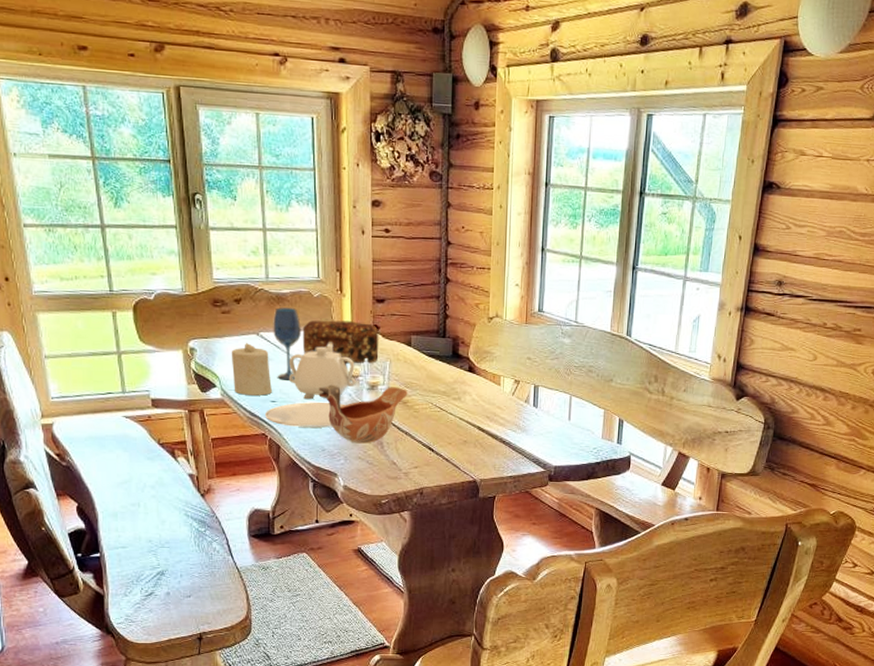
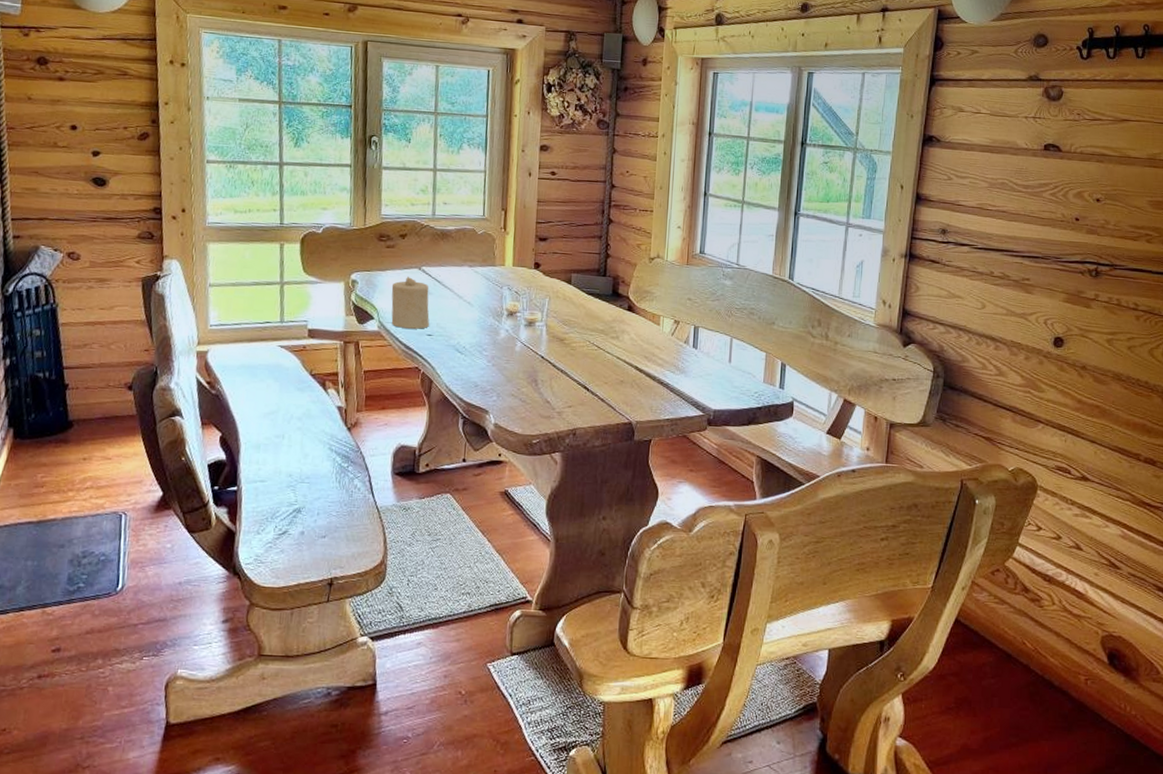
plate: present [264,401,346,428] -> none [419,336,502,363]
wineglass: present [273,307,301,380] -> none [435,243,463,315]
teapot: present [288,343,356,400] -> none [446,279,514,335]
bread loaf: present [302,320,379,364] -> none [463,257,540,300]
ceramic bowl: present [318,384,408,444] -> none [475,320,566,381]

